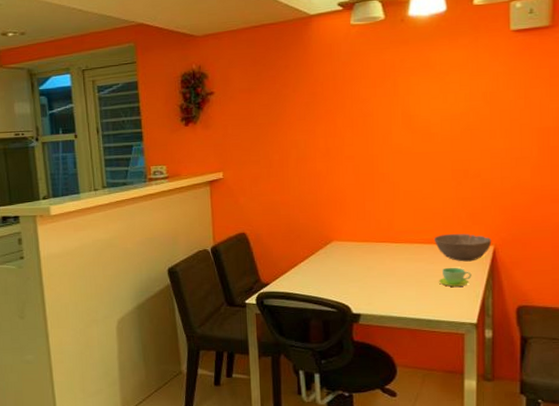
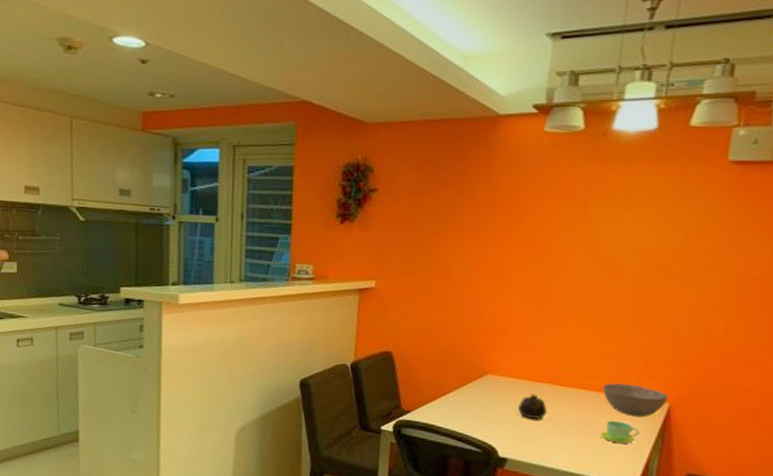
teapot: none [363,253,389,275] -> present [518,393,547,419]

